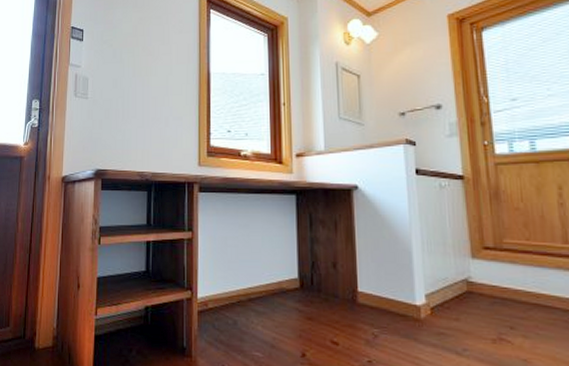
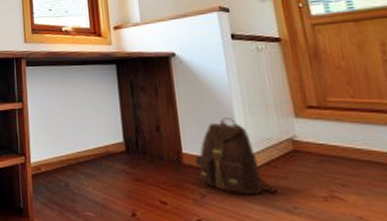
backpack: none [369,256,451,337] -> present [194,118,280,195]

